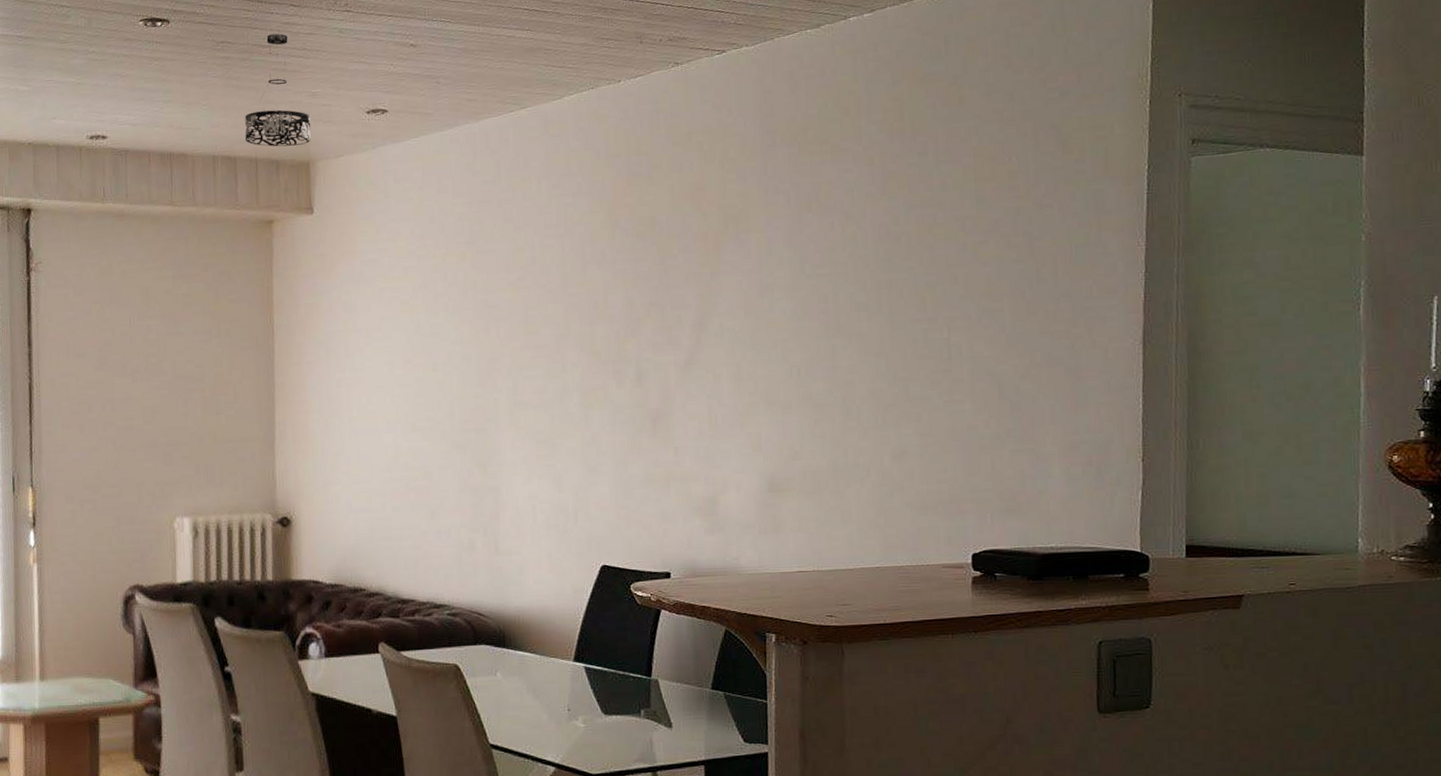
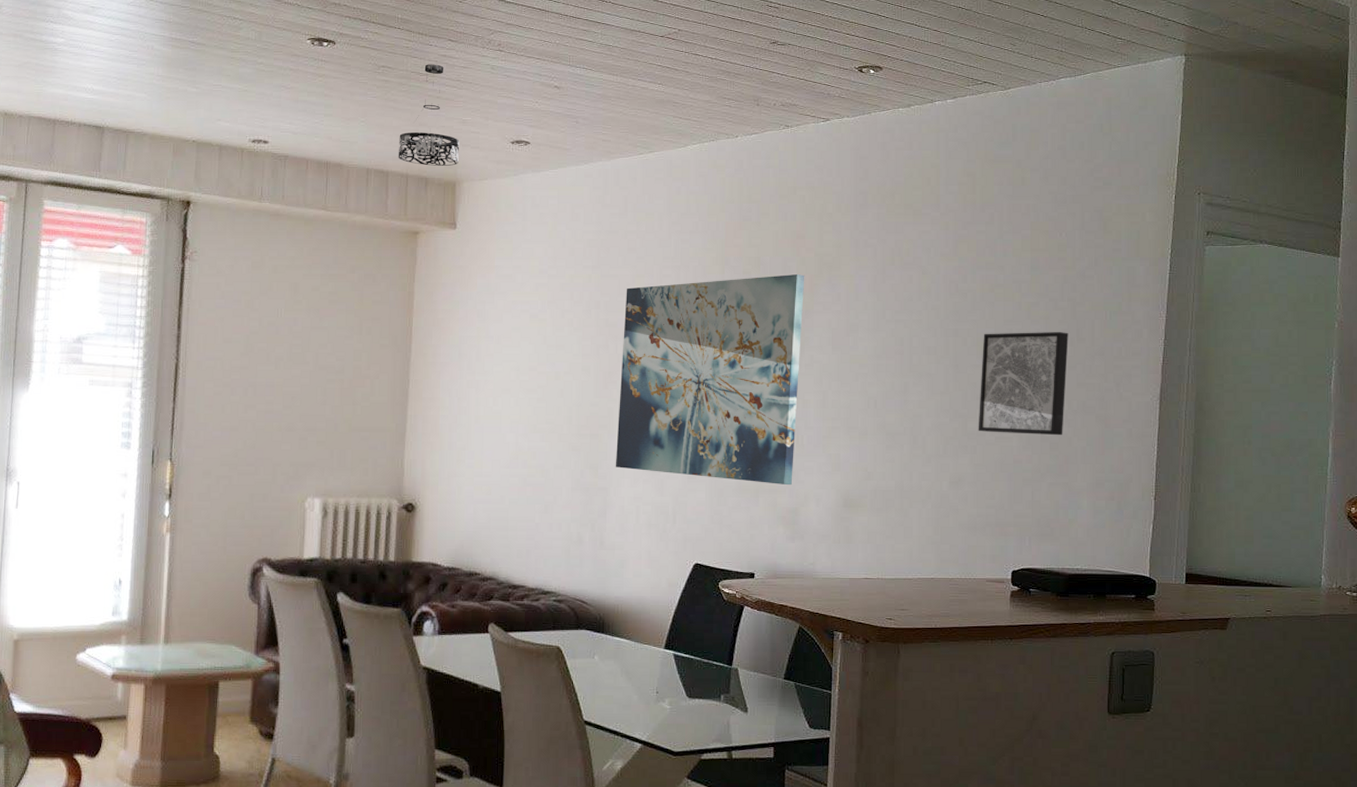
wall art: none [505,231,708,472] -> present [615,274,805,486]
wall art: none [922,273,1027,396] -> present [978,332,1069,436]

